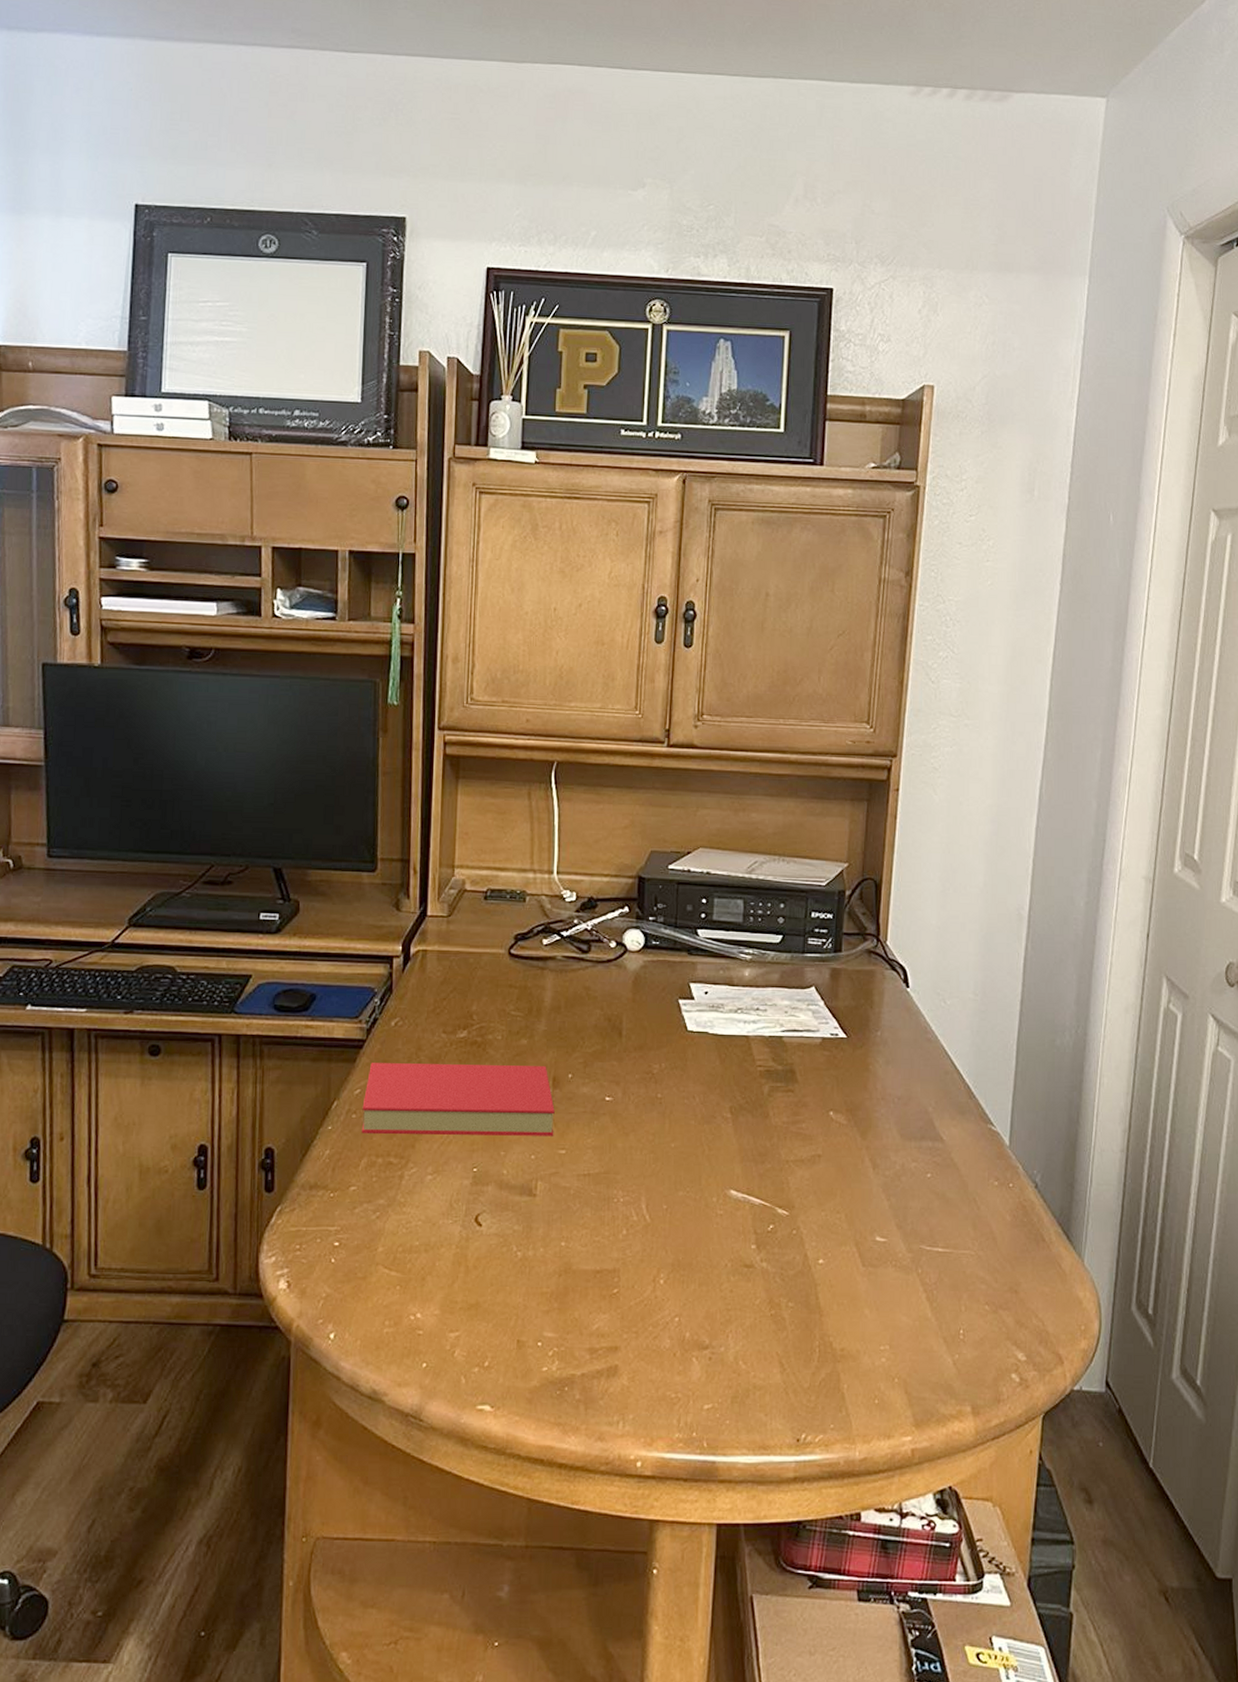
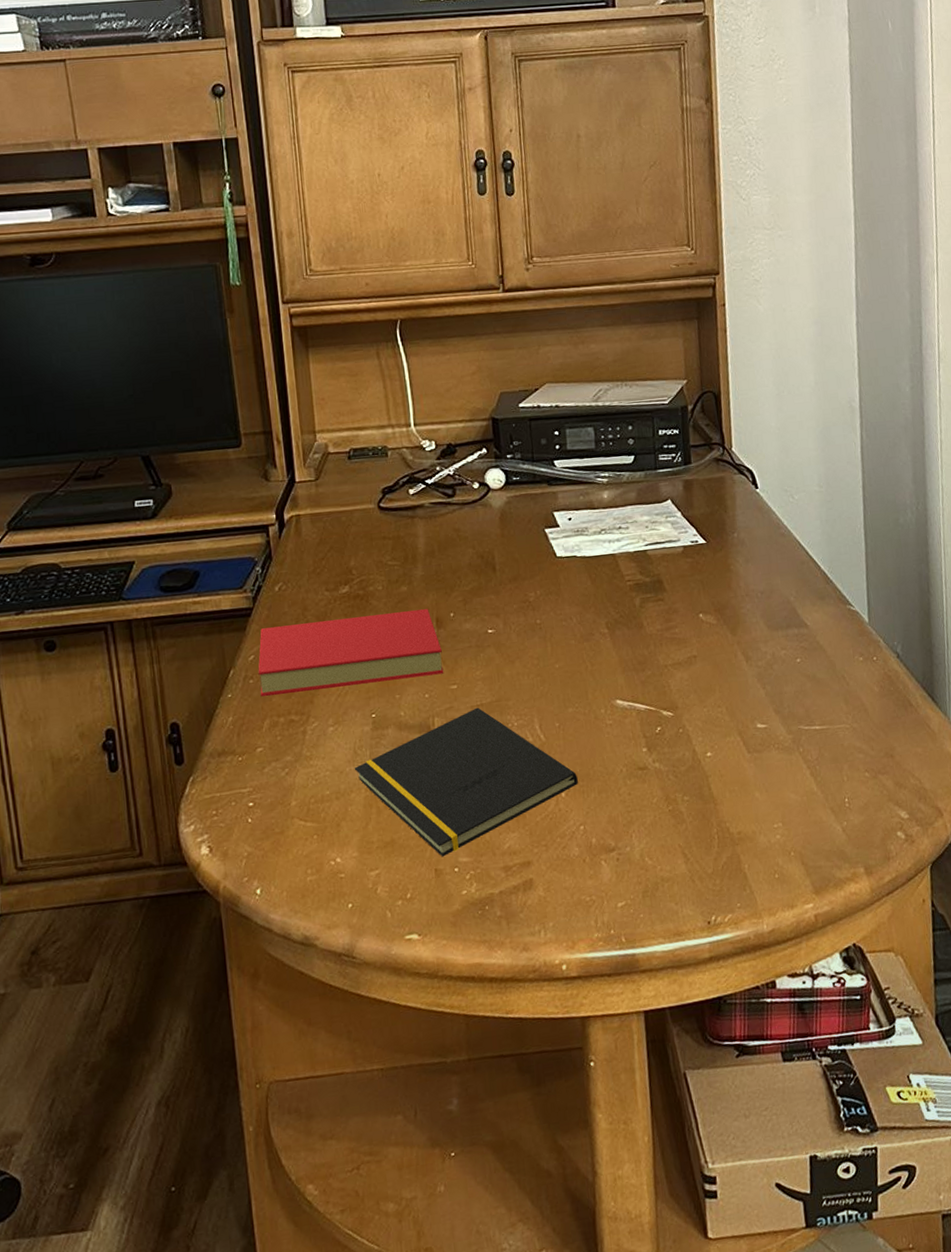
notepad: none [447,1176,679,1329] -> present [354,707,578,858]

